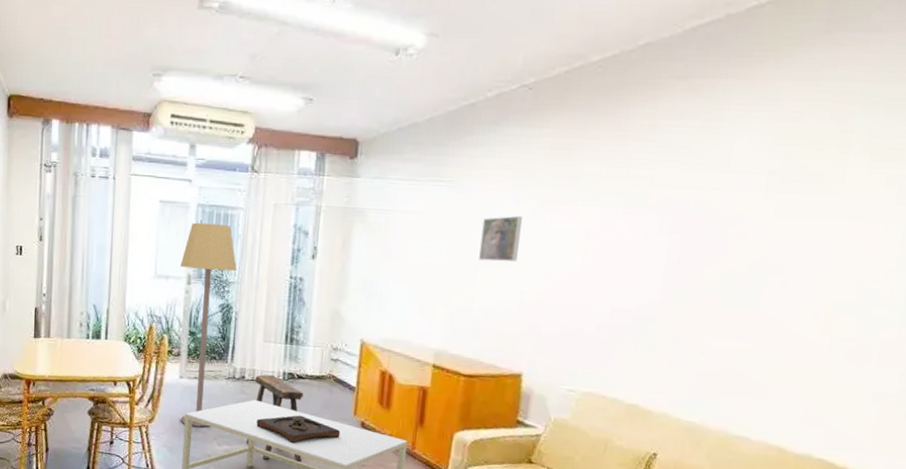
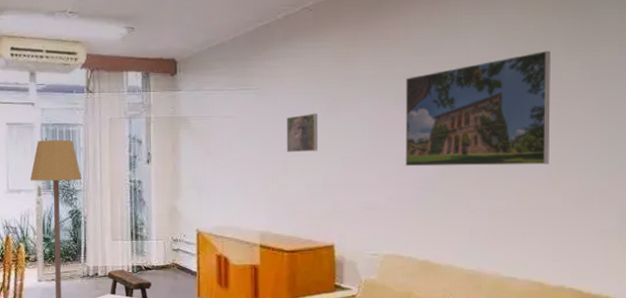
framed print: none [625,157,846,304] -> present [405,50,551,167]

